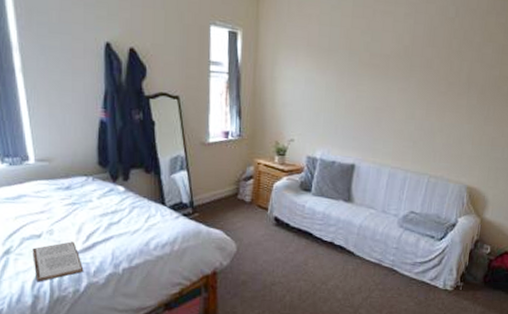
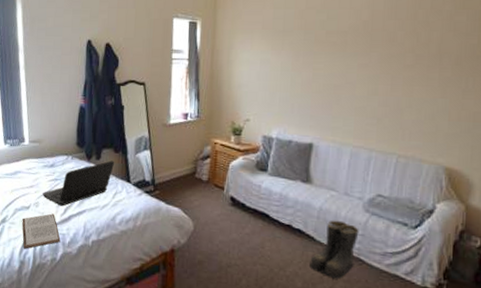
laptop: none [58,181,145,233] -> present [42,160,114,206]
boots: none [349,236,394,289] -> present [309,220,359,279]

